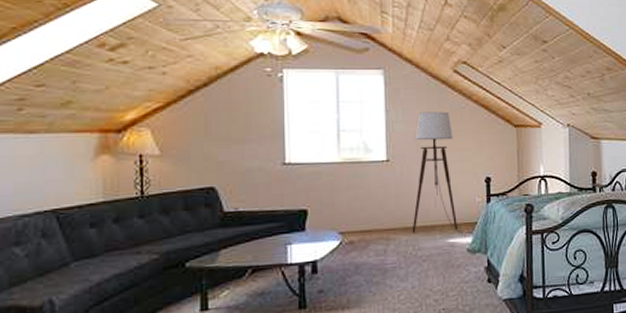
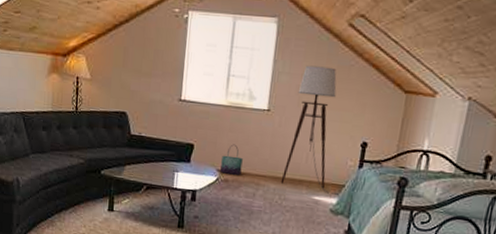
basket: none [343,201,367,235] -> present [220,144,243,176]

